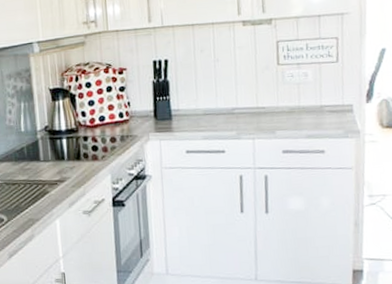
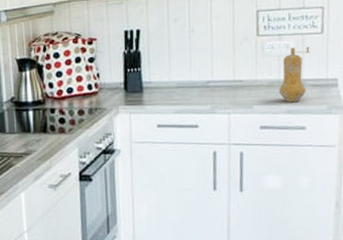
pepper mill: none [299,75,327,128] -> present [278,47,310,103]

